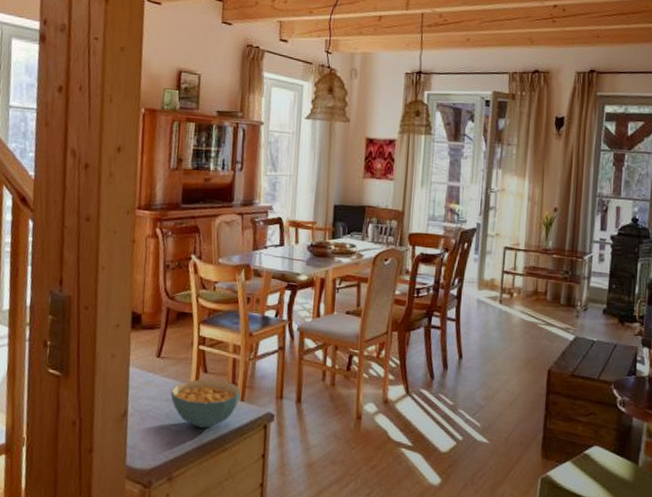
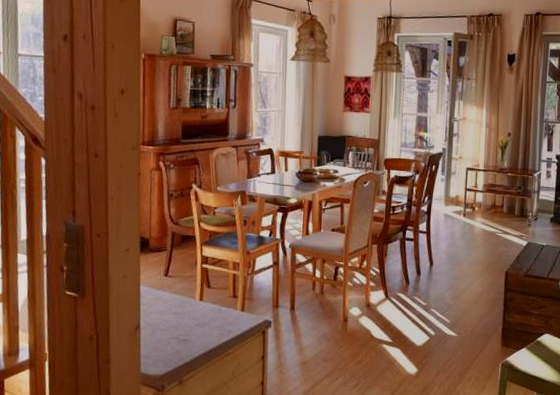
cereal bowl: present [171,379,242,429] -> none [178,293,242,337]

